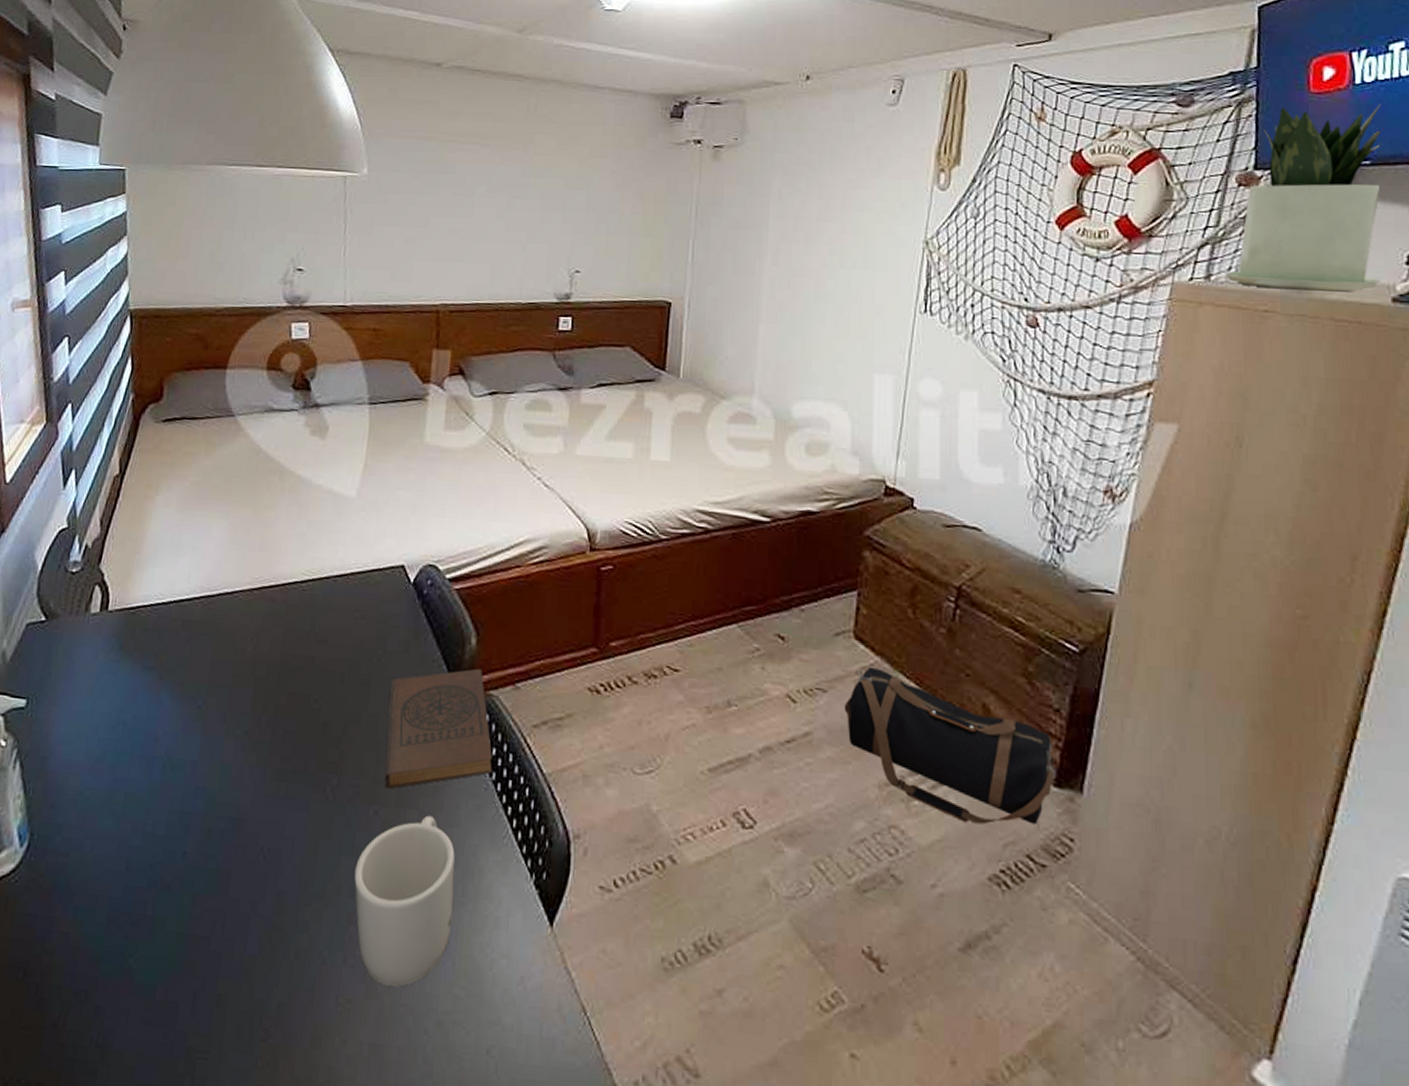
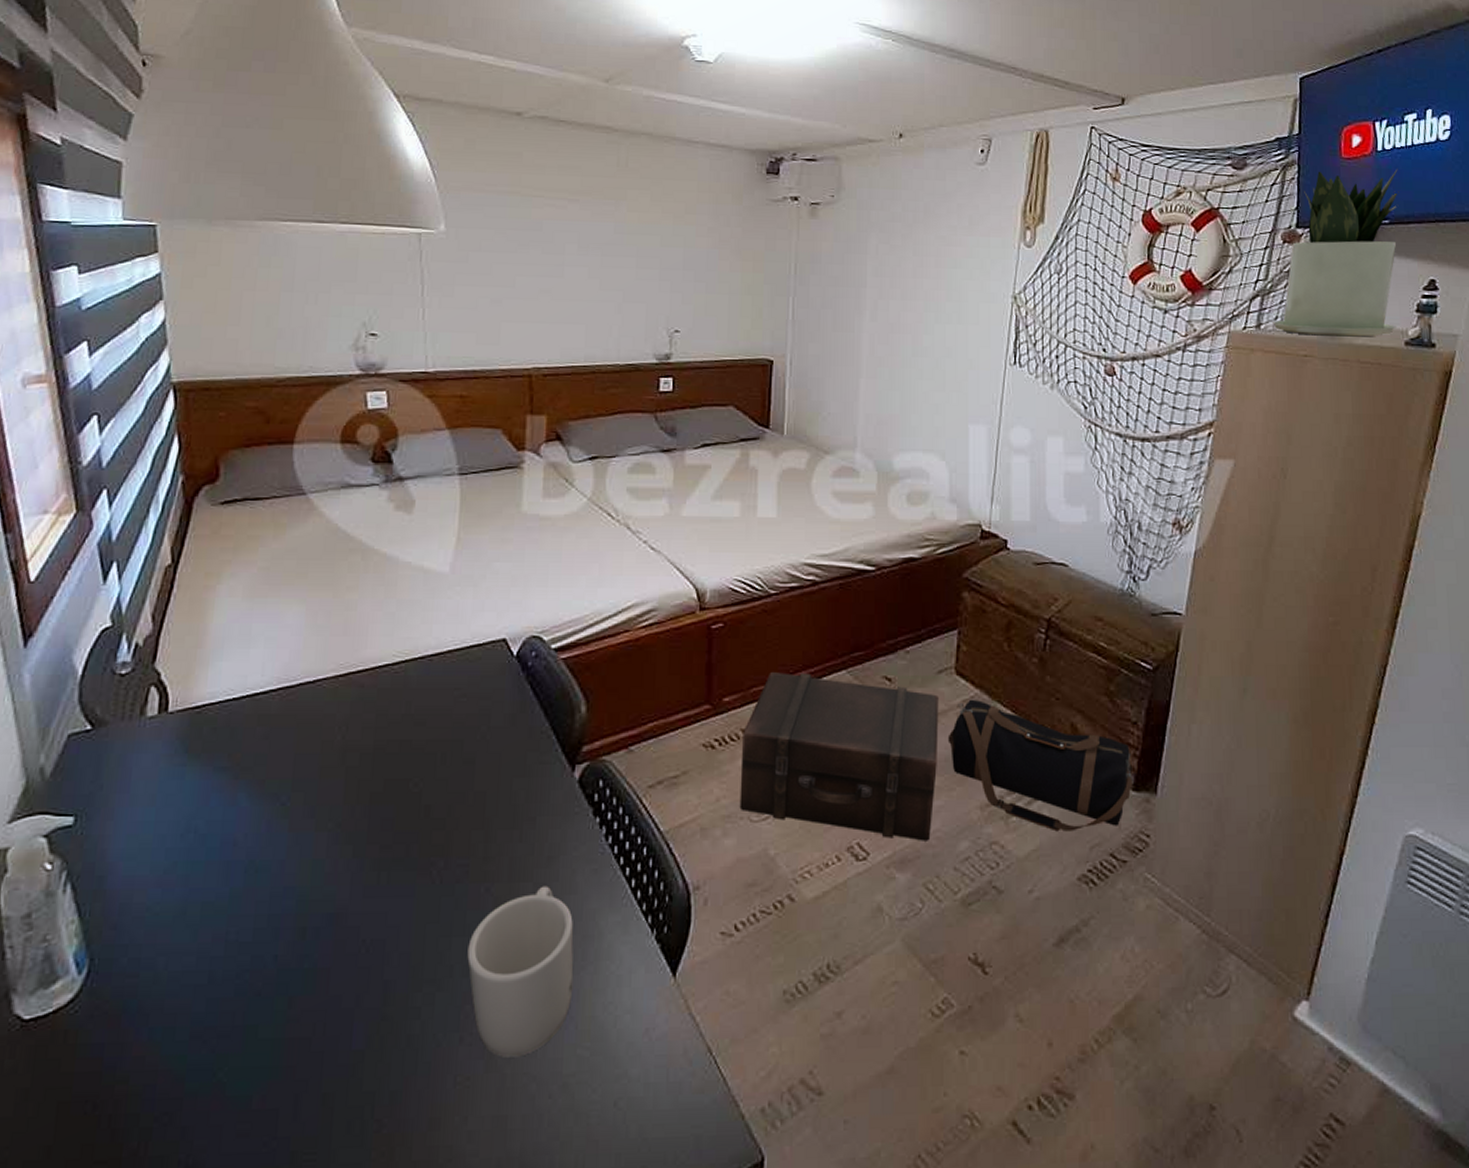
book: present [384,668,493,789] -> none [494,735,609,865]
suitcase: none [623,620,835,816] -> present [739,672,939,841]

